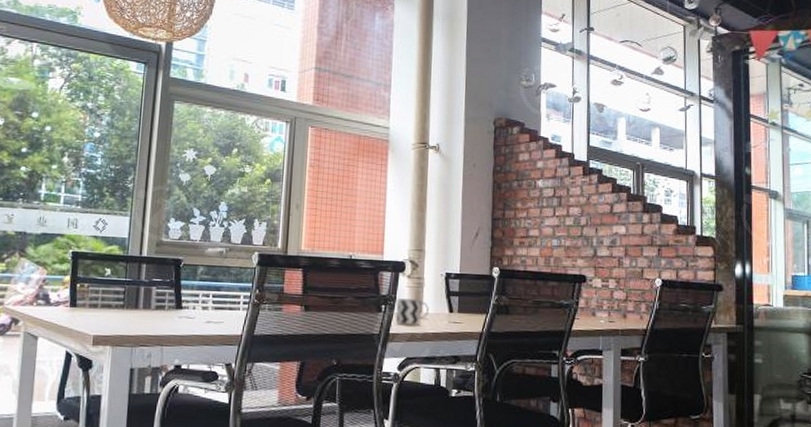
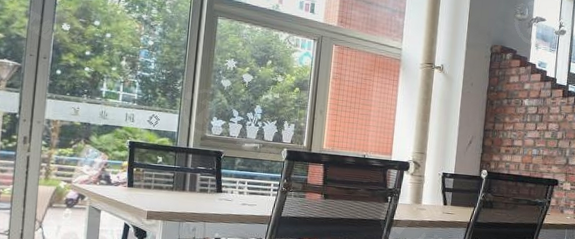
cup: present [395,298,429,325] -> none [399,192,427,214]

